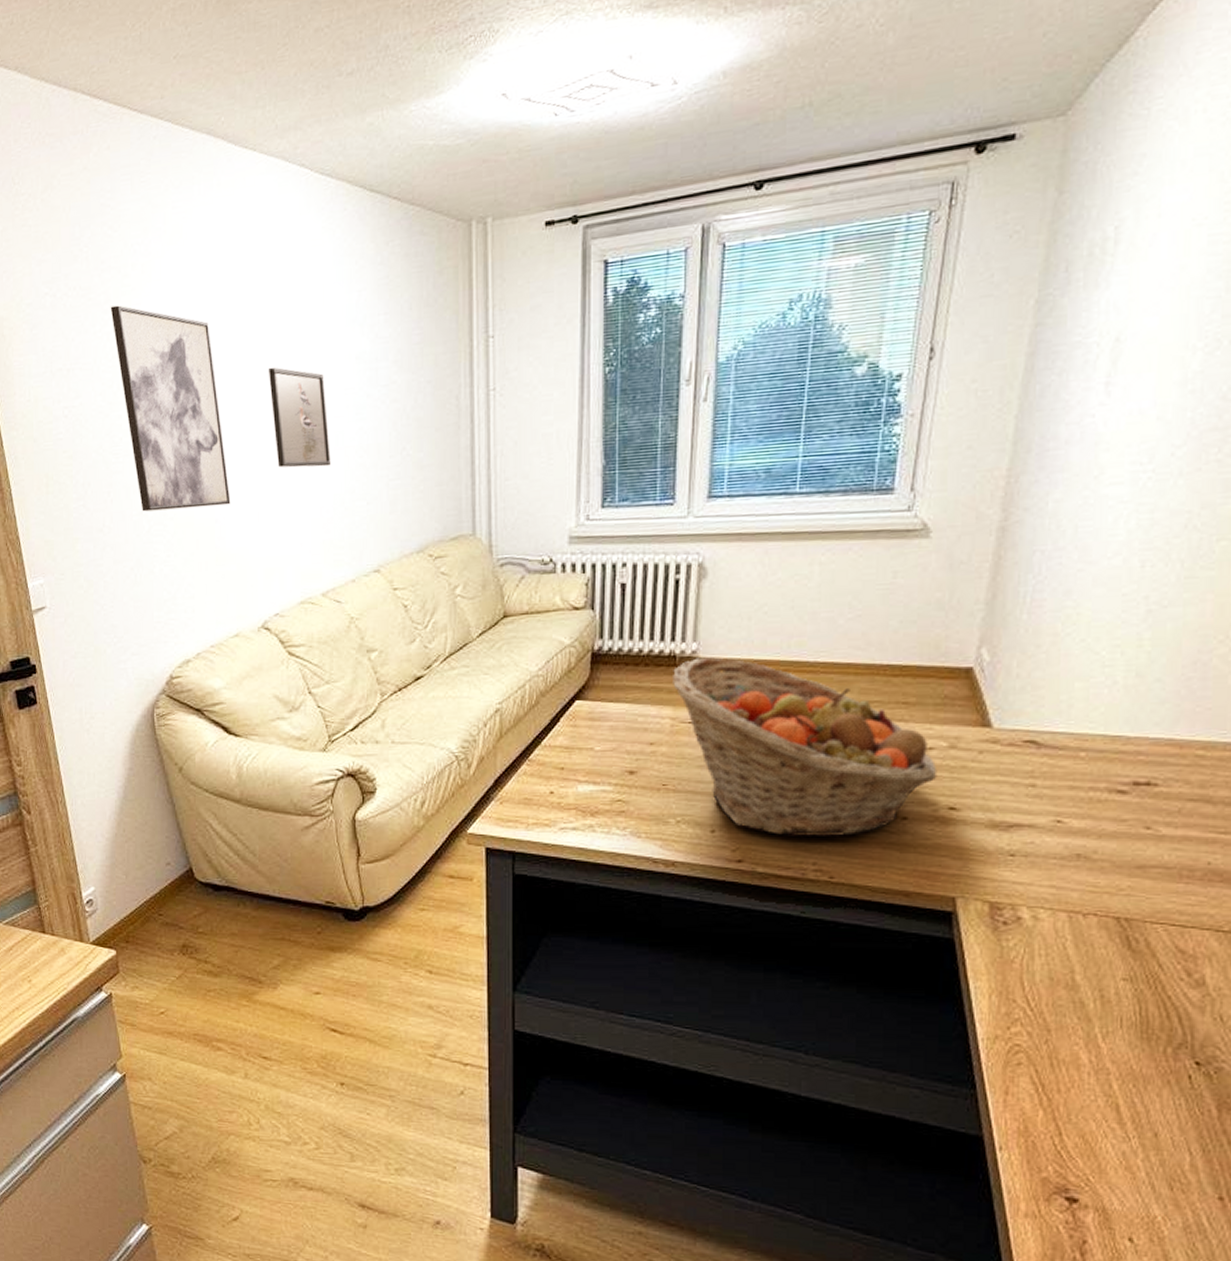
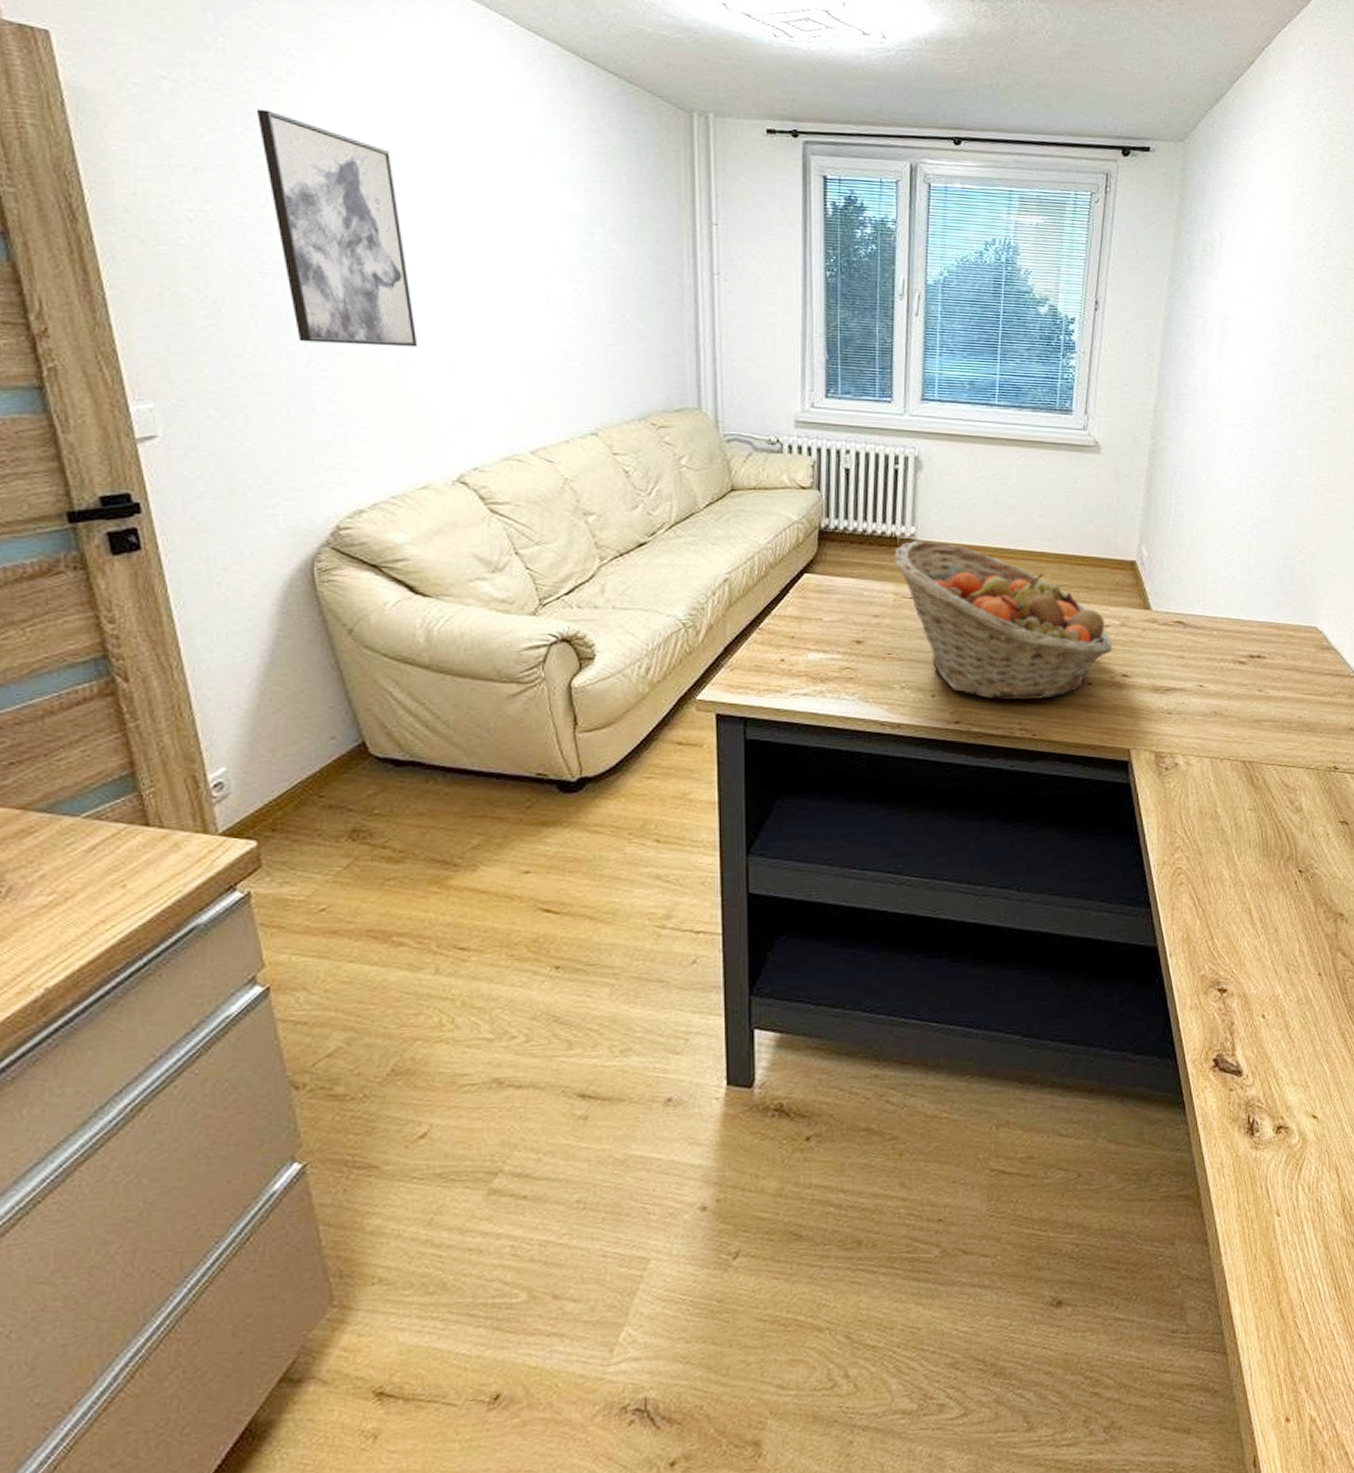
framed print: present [269,367,330,468] -> none [466,211,540,323]

